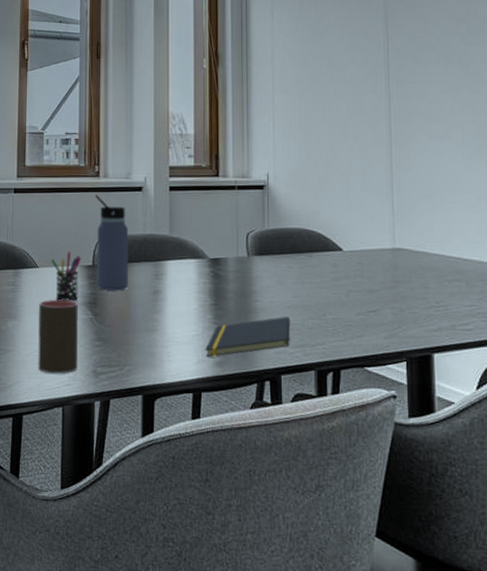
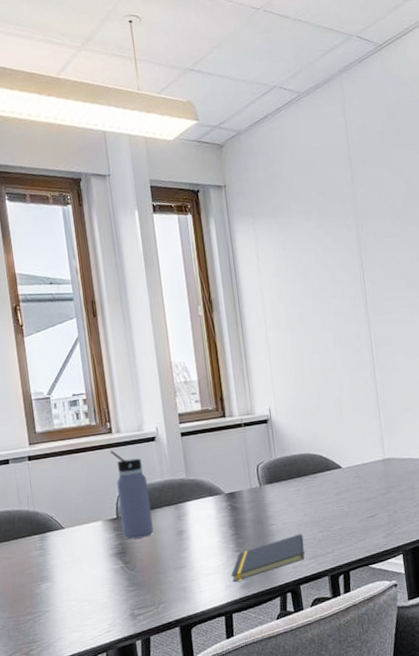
cup: present [38,299,78,374] -> none [70,553,116,625]
pen holder: present [51,251,82,301] -> none [76,508,107,556]

